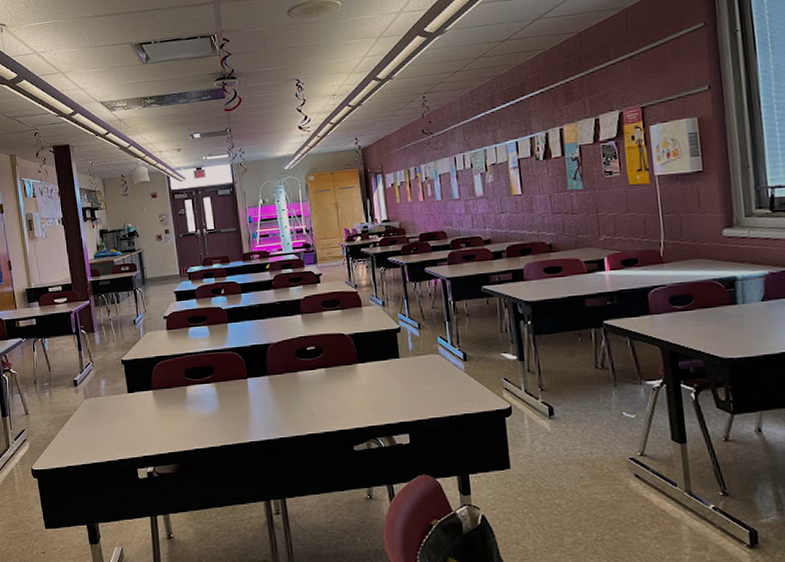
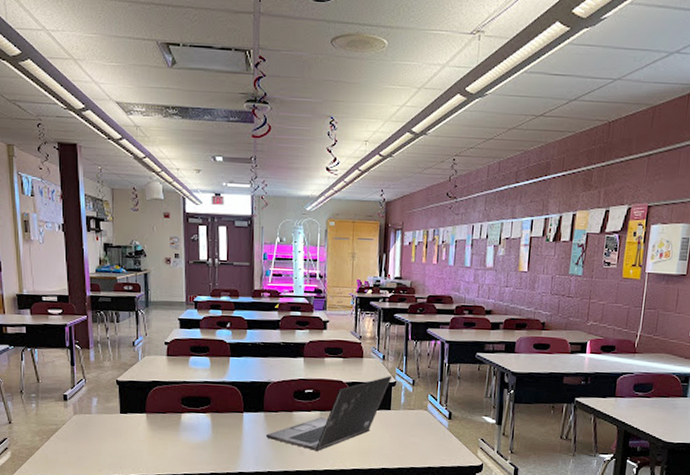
laptop: none [272,322,395,411] -> present [265,376,391,451]

